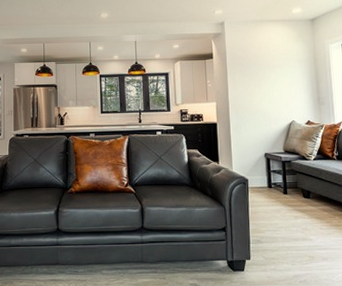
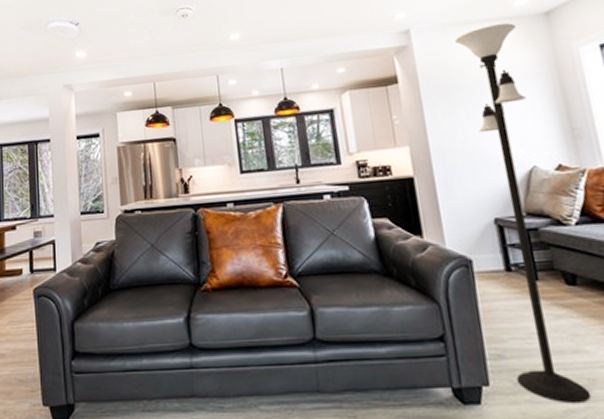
floor lamp: none [253,24,310,272] -> present [455,23,592,404]

